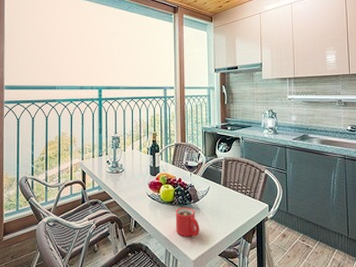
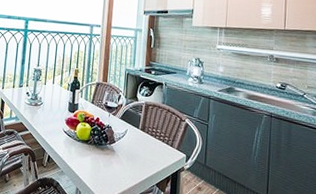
mug: present [175,207,200,237] -> none [88,147,113,179]

